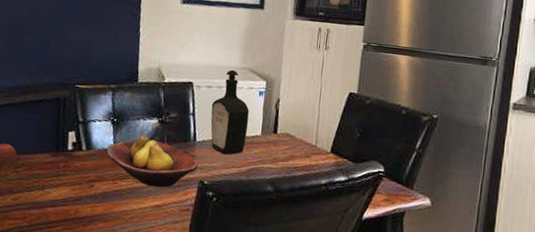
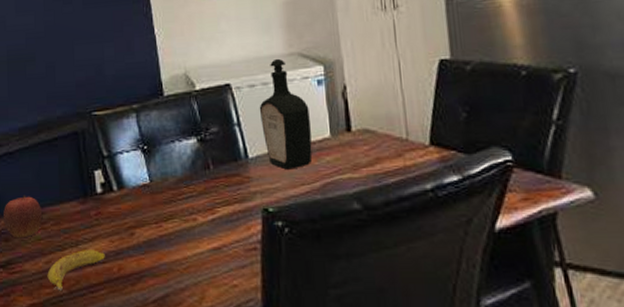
banana: none [12,193,66,224] -> present [47,250,105,292]
fruit bowl: present [106,135,198,188] -> none [141,161,258,225]

